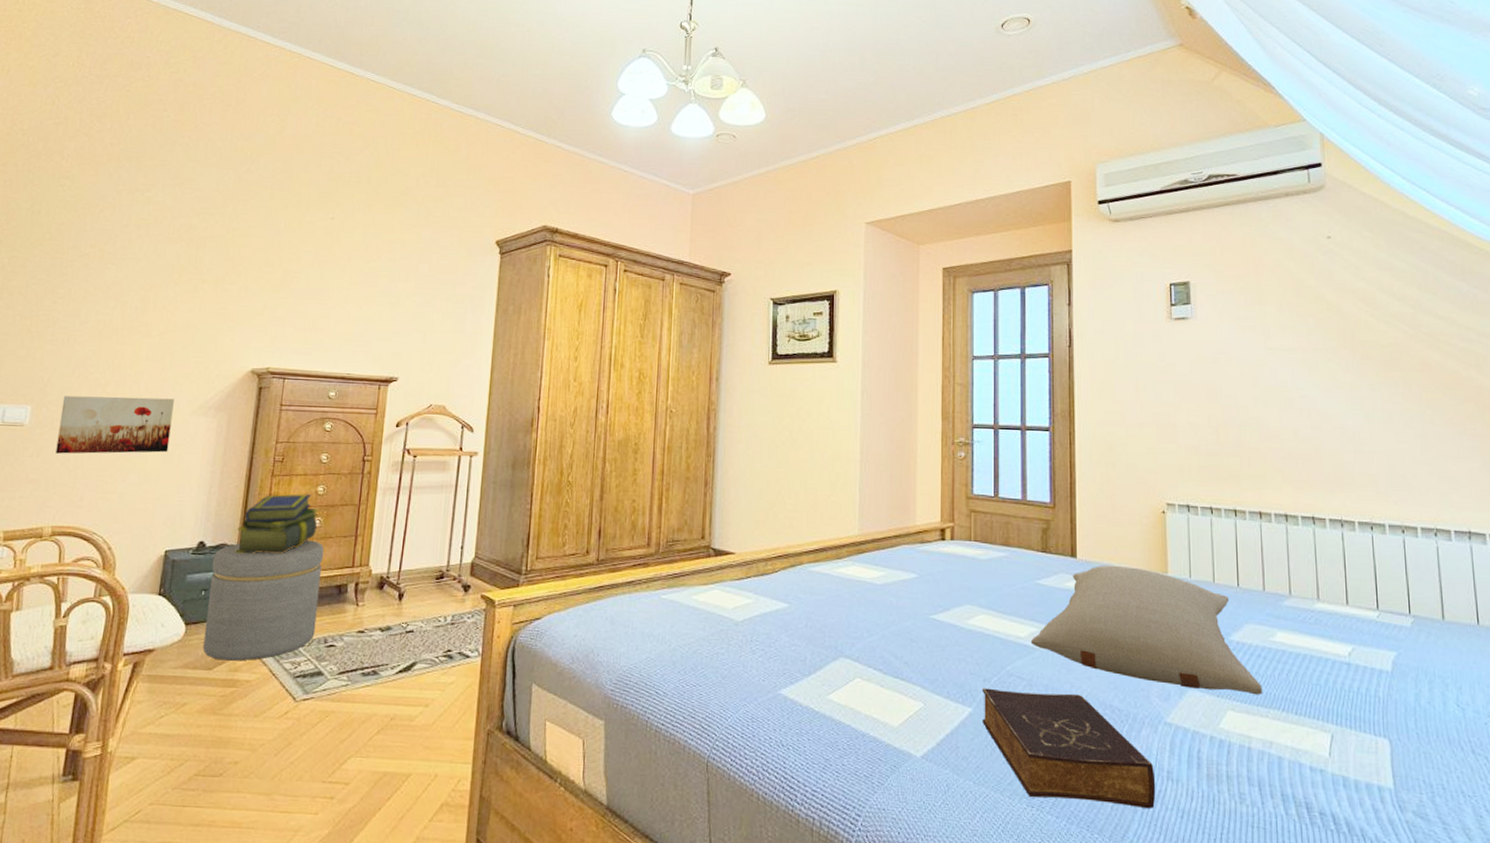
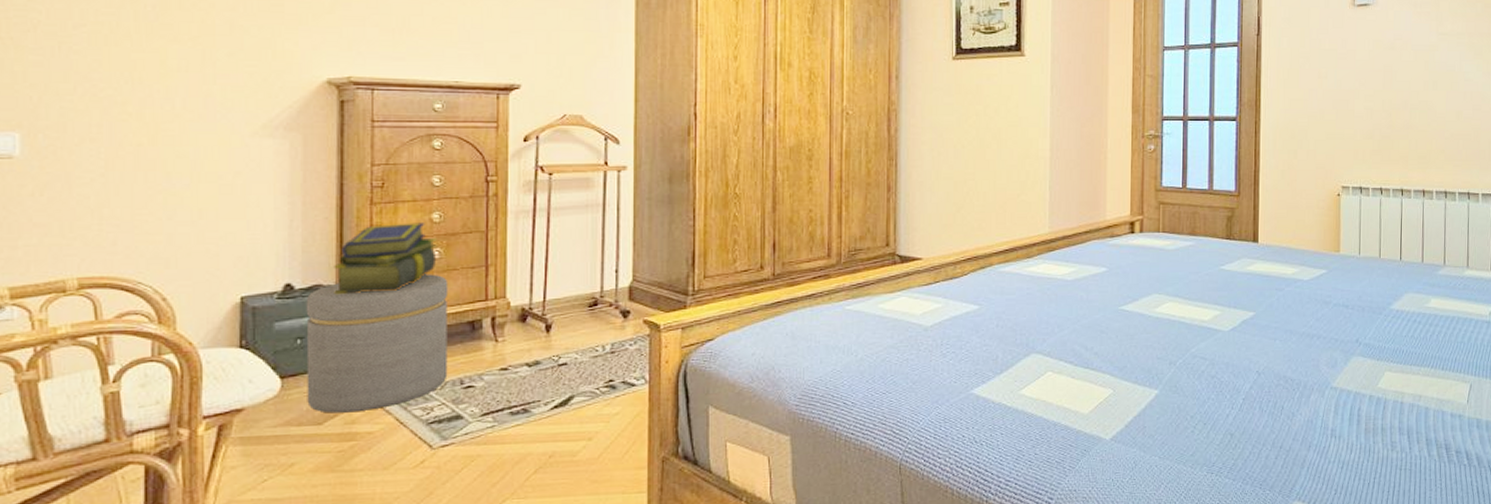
wall art: present [55,395,174,454] -> none [65,117,227,190]
book: present [983,688,1156,808] -> none [1168,368,1321,464]
pillow: present [1030,565,1262,695] -> none [1213,247,1416,356]

